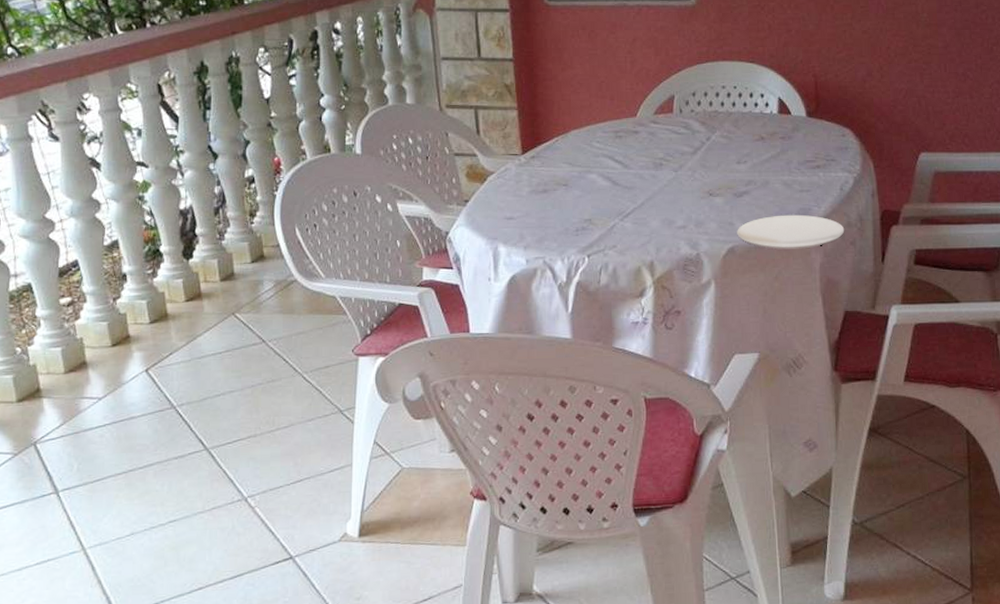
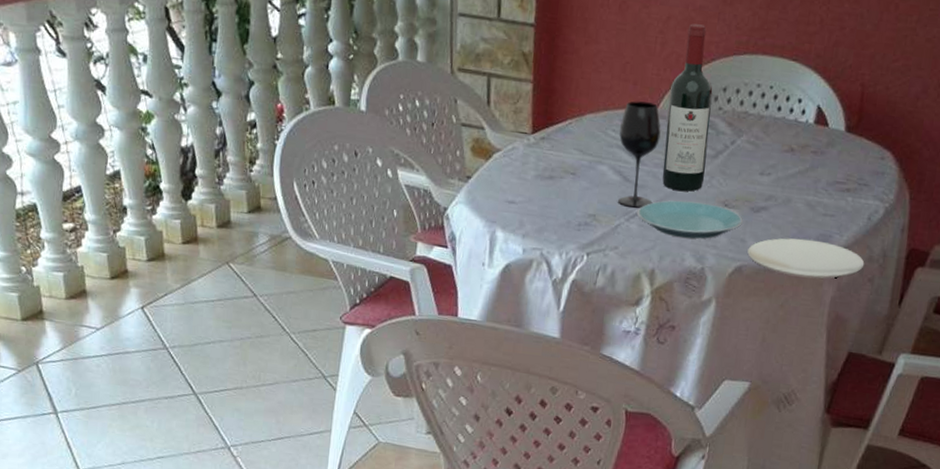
wine glass: none [604,114,643,208] -> present [618,101,661,208]
plate: none [629,195,728,229] -> present [636,200,743,239]
wine bottle: none [644,42,687,188] -> present [662,23,713,192]

